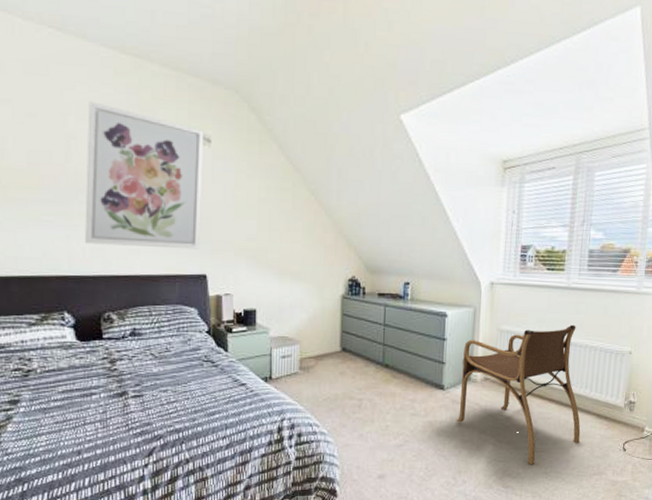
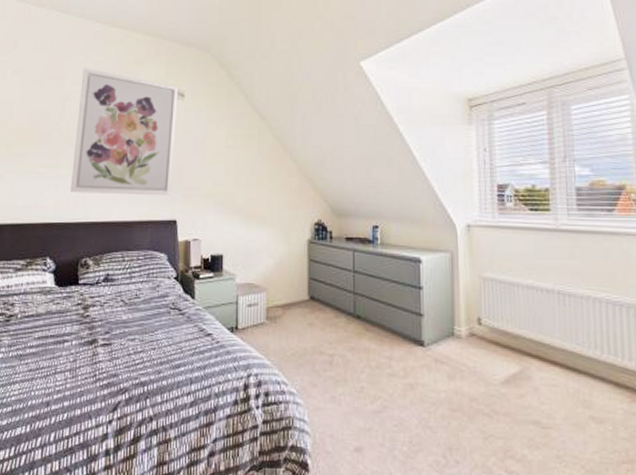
armchair: present [456,324,581,465] -> none [441,271,597,445]

